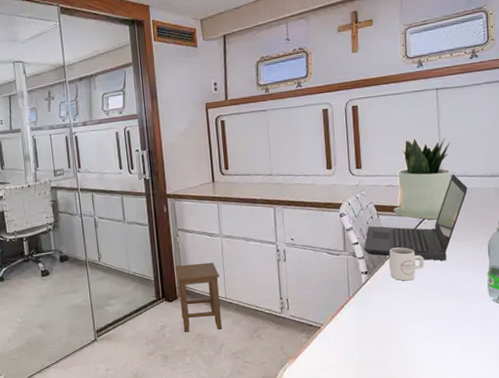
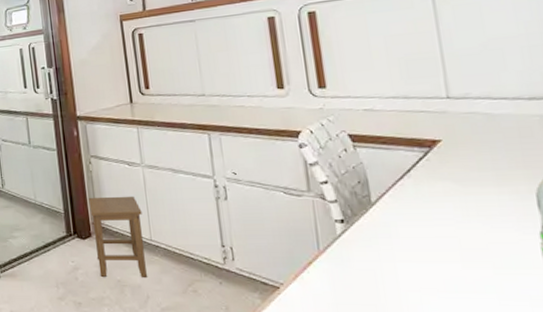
laptop computer: present [363,174,468,261] -> none [335,96,494,213]
mug: present [389,247,425,281] -> none [374,190,432,236]
planter: present [394,137,451,220] -> none [378,48,465,156]

